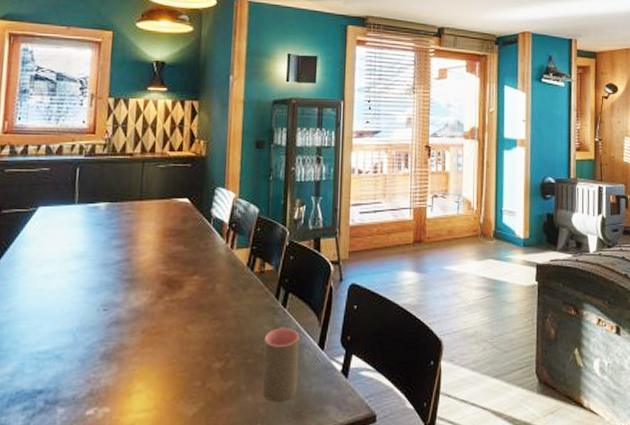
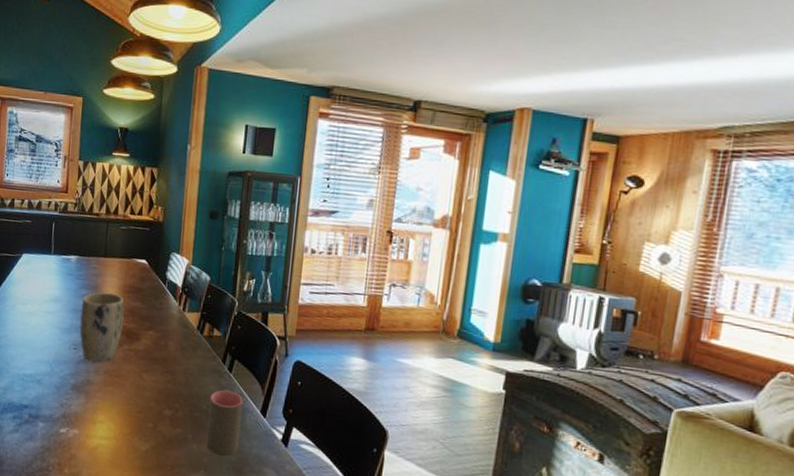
plant pot: none [110,239,164,321] -> present [79,292,124,362]

